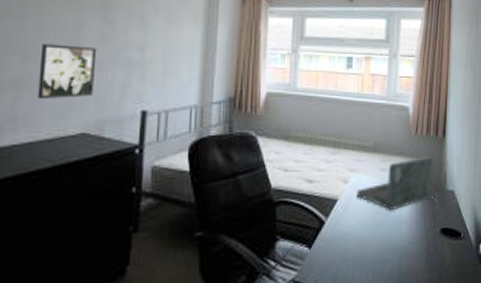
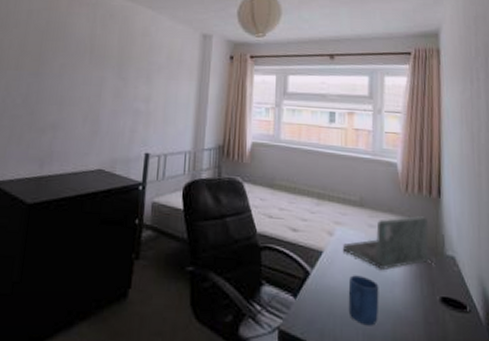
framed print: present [37,44,97,100] -> none [68,96,113,140]
mug: none [360,218,388,265] -> present [348,275,379,326]

